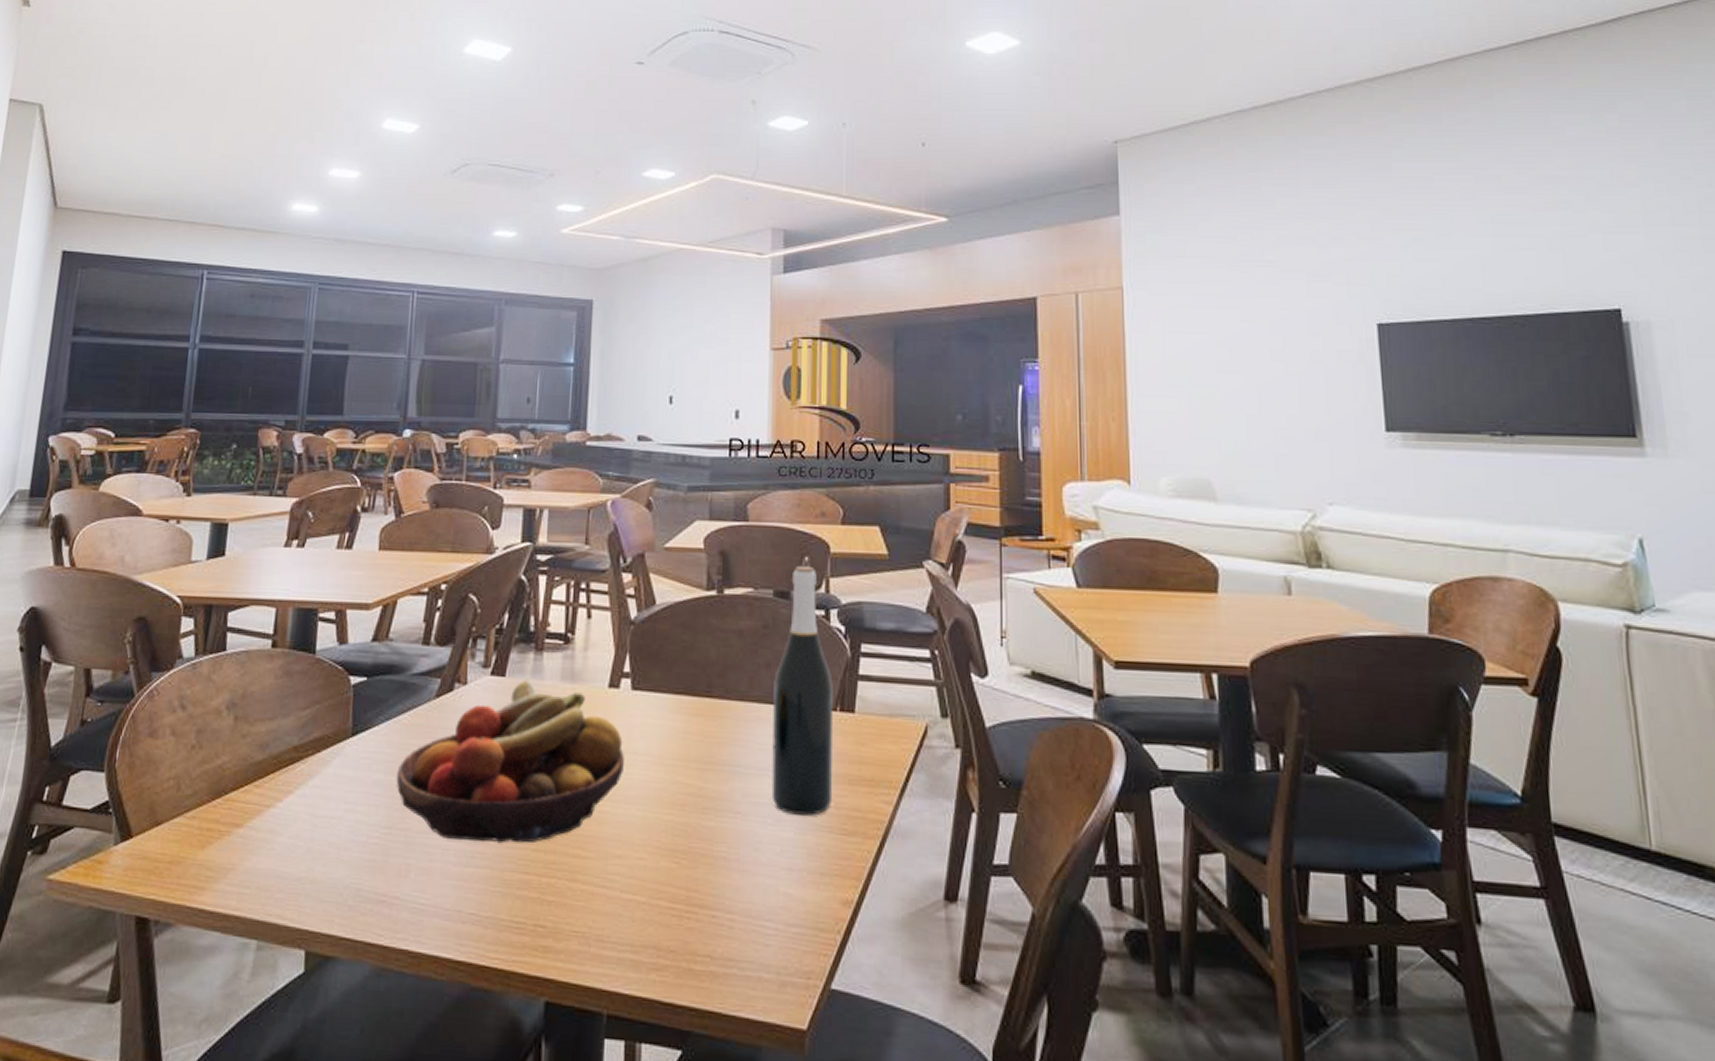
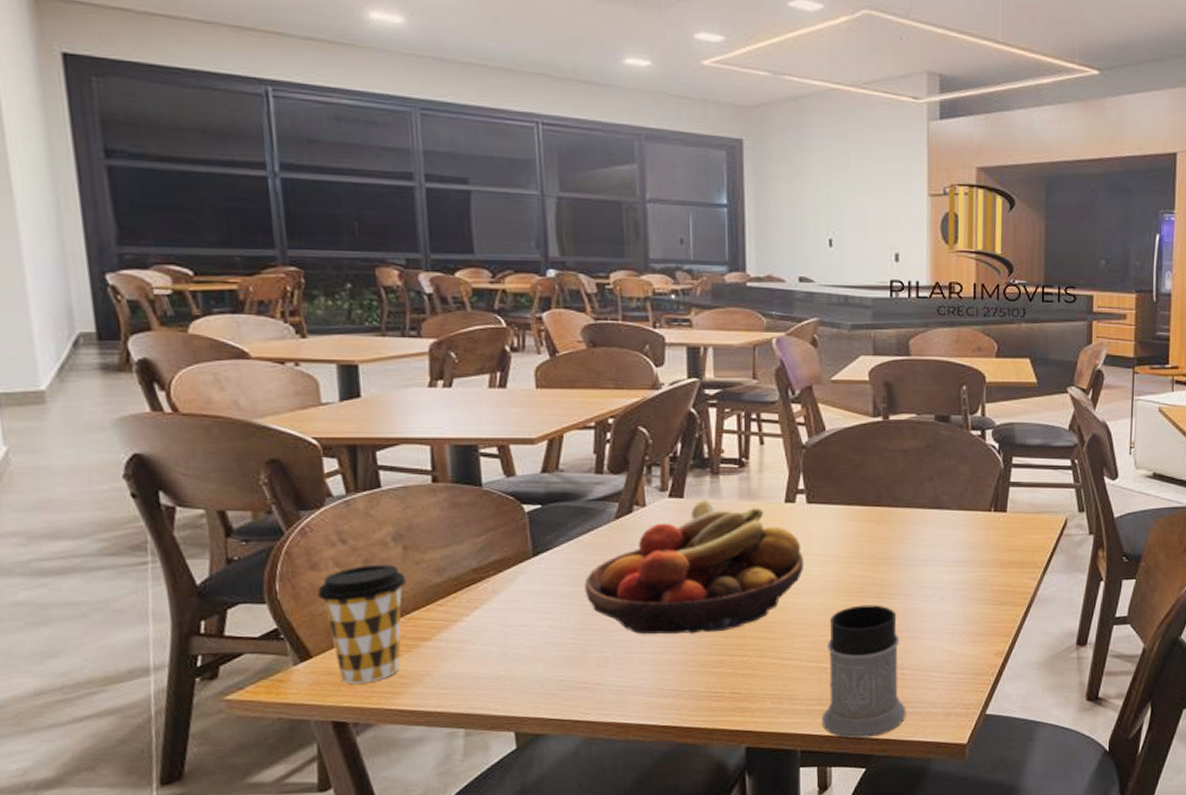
coffee cup: none [150,734,232,874] -> present [317,564,408,684]
mug: none [633,822,734,1006] -> present [821,605,907,738]
wine bottle: present [771,565,833,816] -> none [936,393,988,593]

